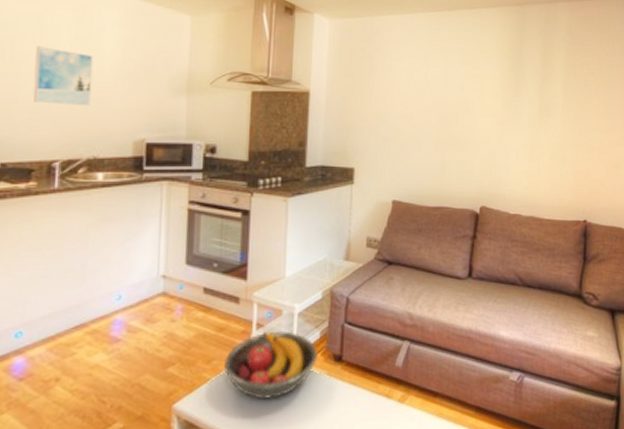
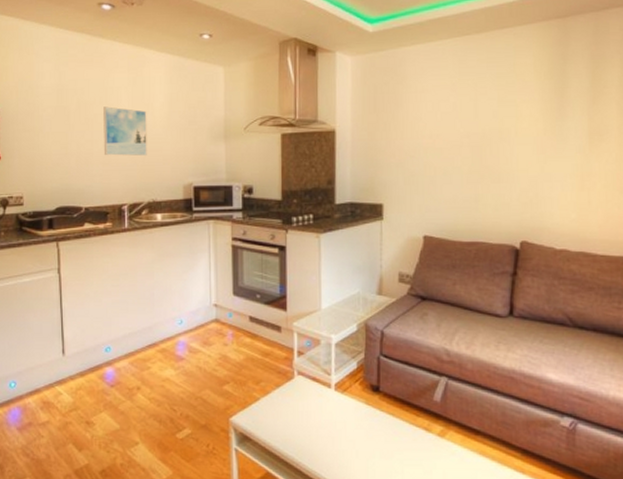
fruit bowl: present [224,331,318,399] -> none [271,359,355,421]

